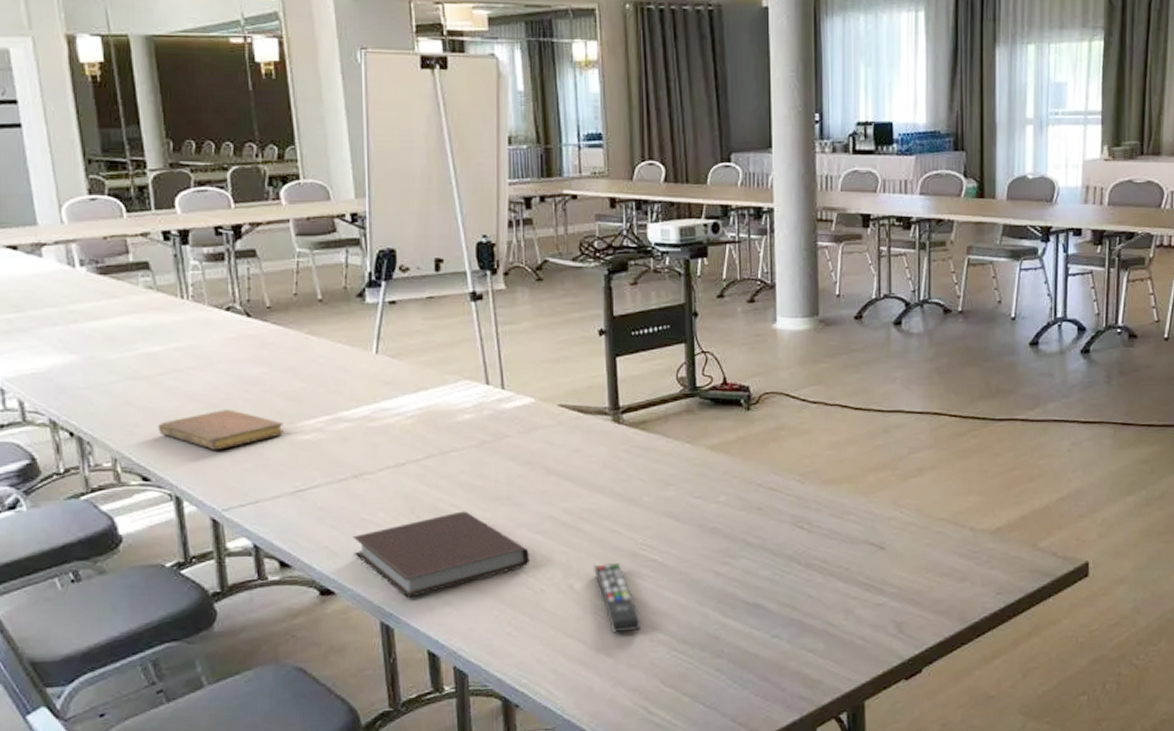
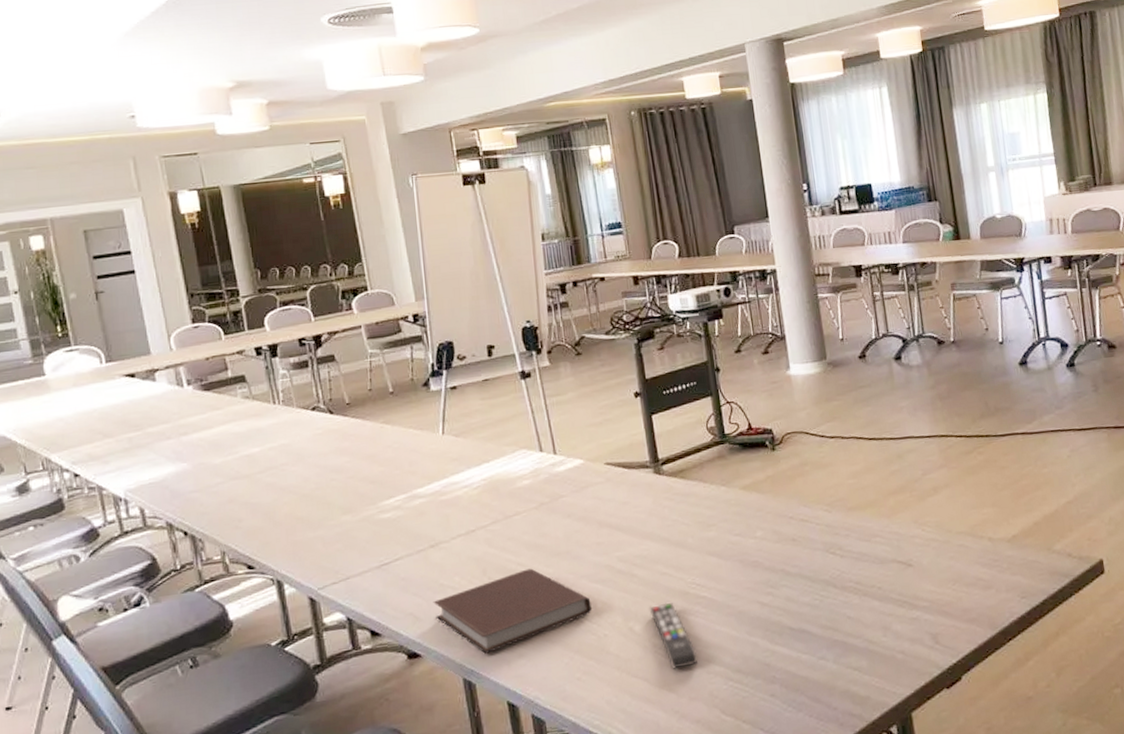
notebook: present [157,409,284,450] -> none [258,497,367,535]

